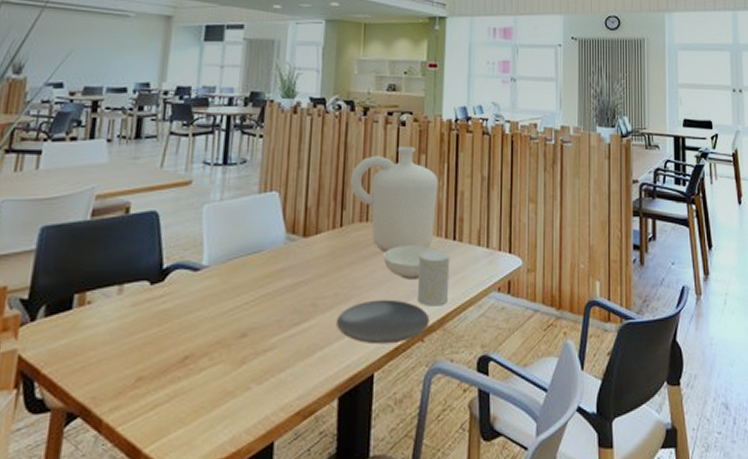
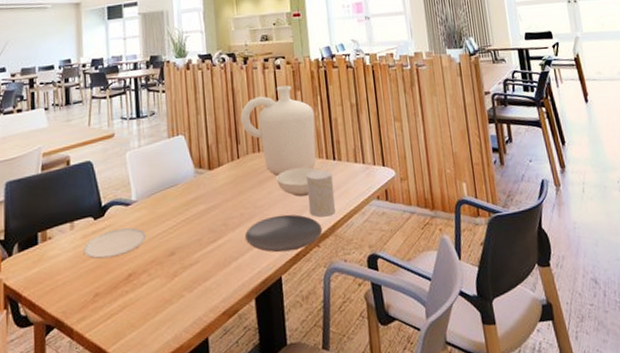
plate: none [130,298,215,335] -> present [83,227,147,260]

